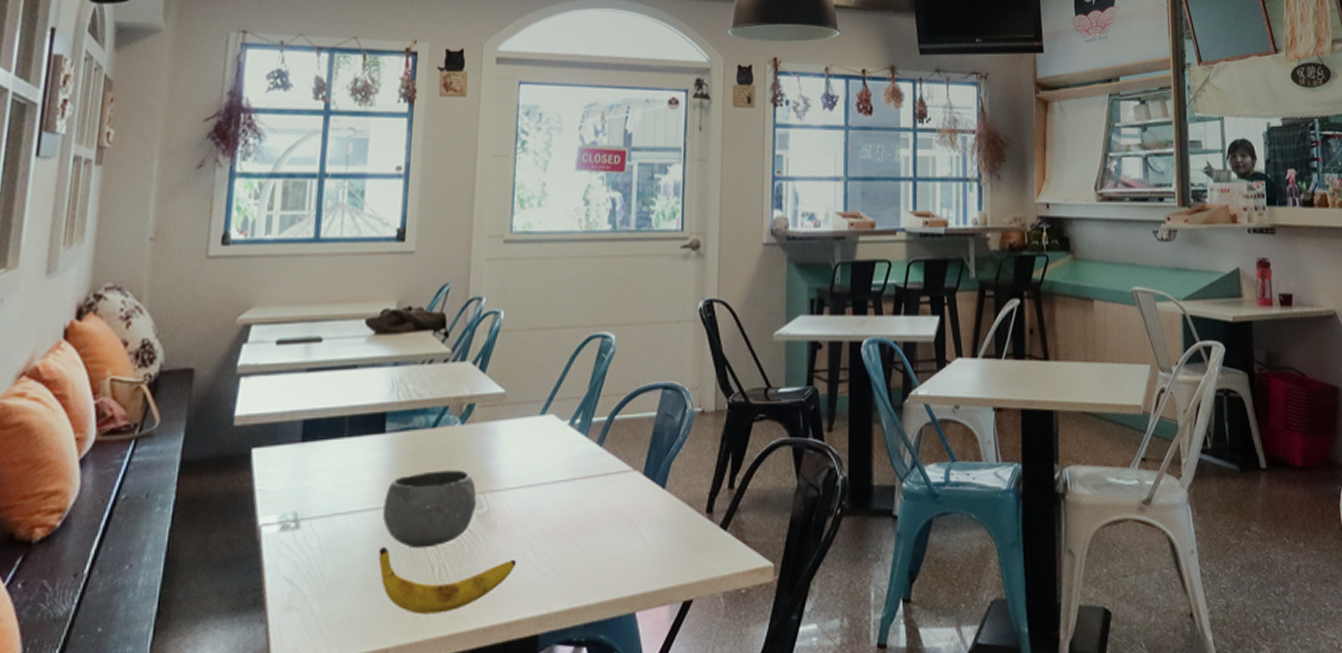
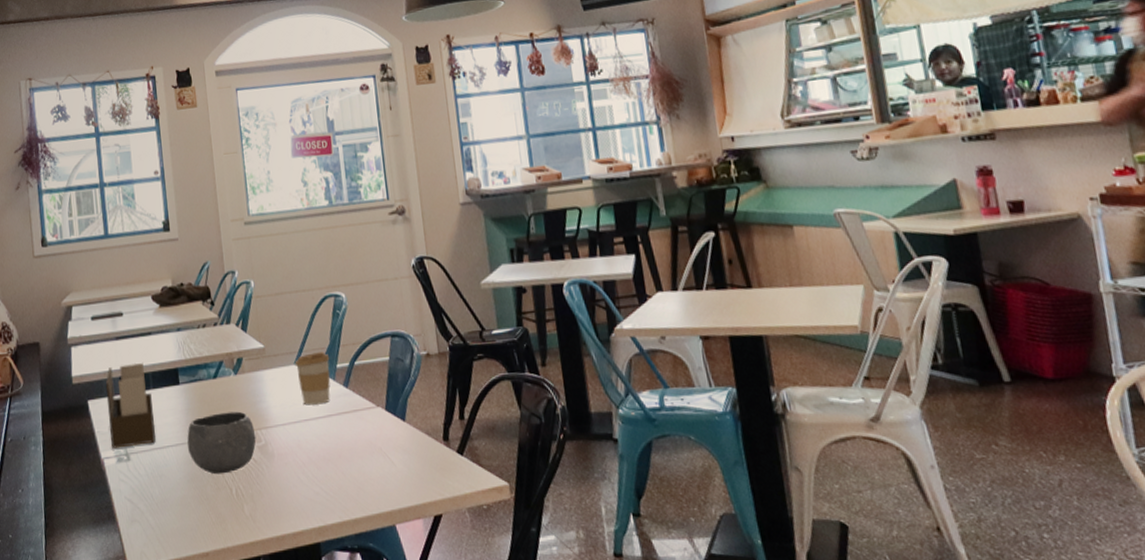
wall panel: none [276,402,344,513] -> present [105,362,156,449]
banana: present [378,547,517,615] -> none [190,473,294,526]
coffee cup: none [540,402,586,466] -> present [294,352,331,405]

